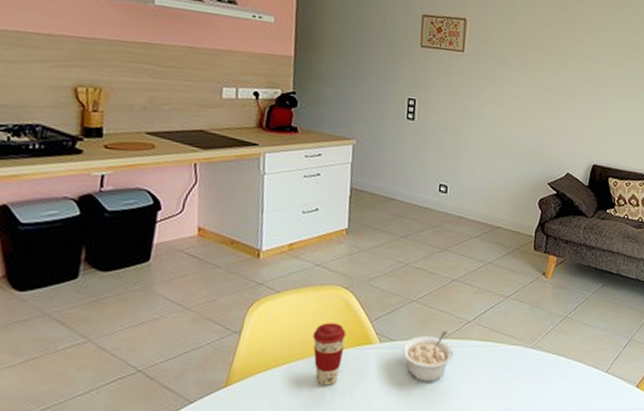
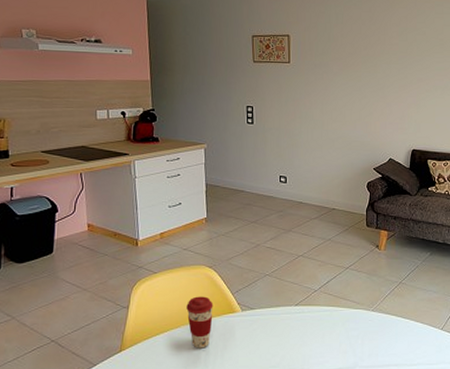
legume: present [402,331,454,382] -> none [261,299,305,343]

